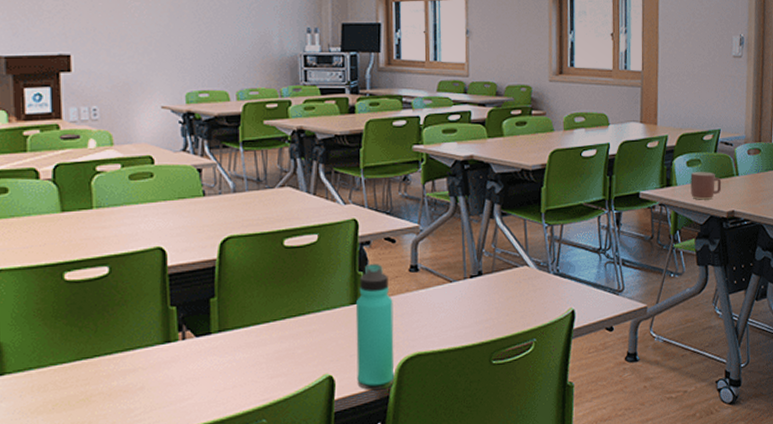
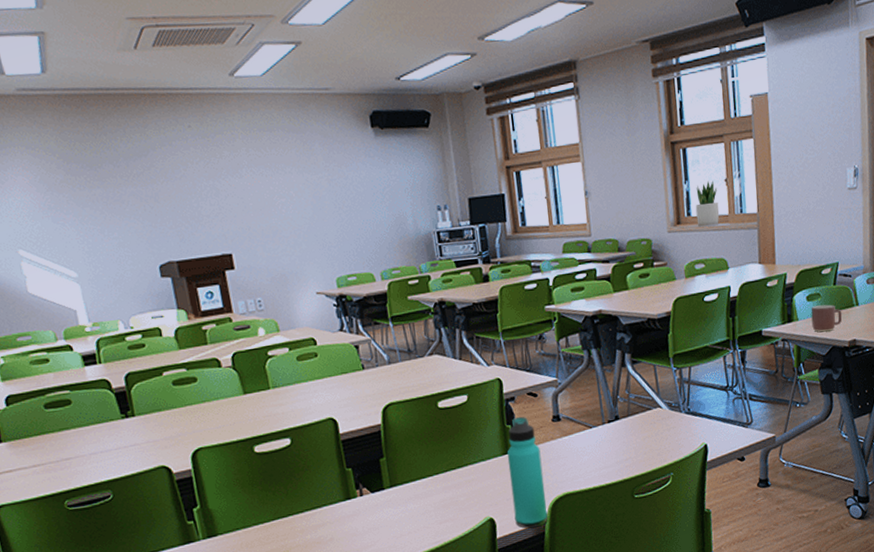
planter: none [579,33,603,79] -> present [695,180,720,227]

